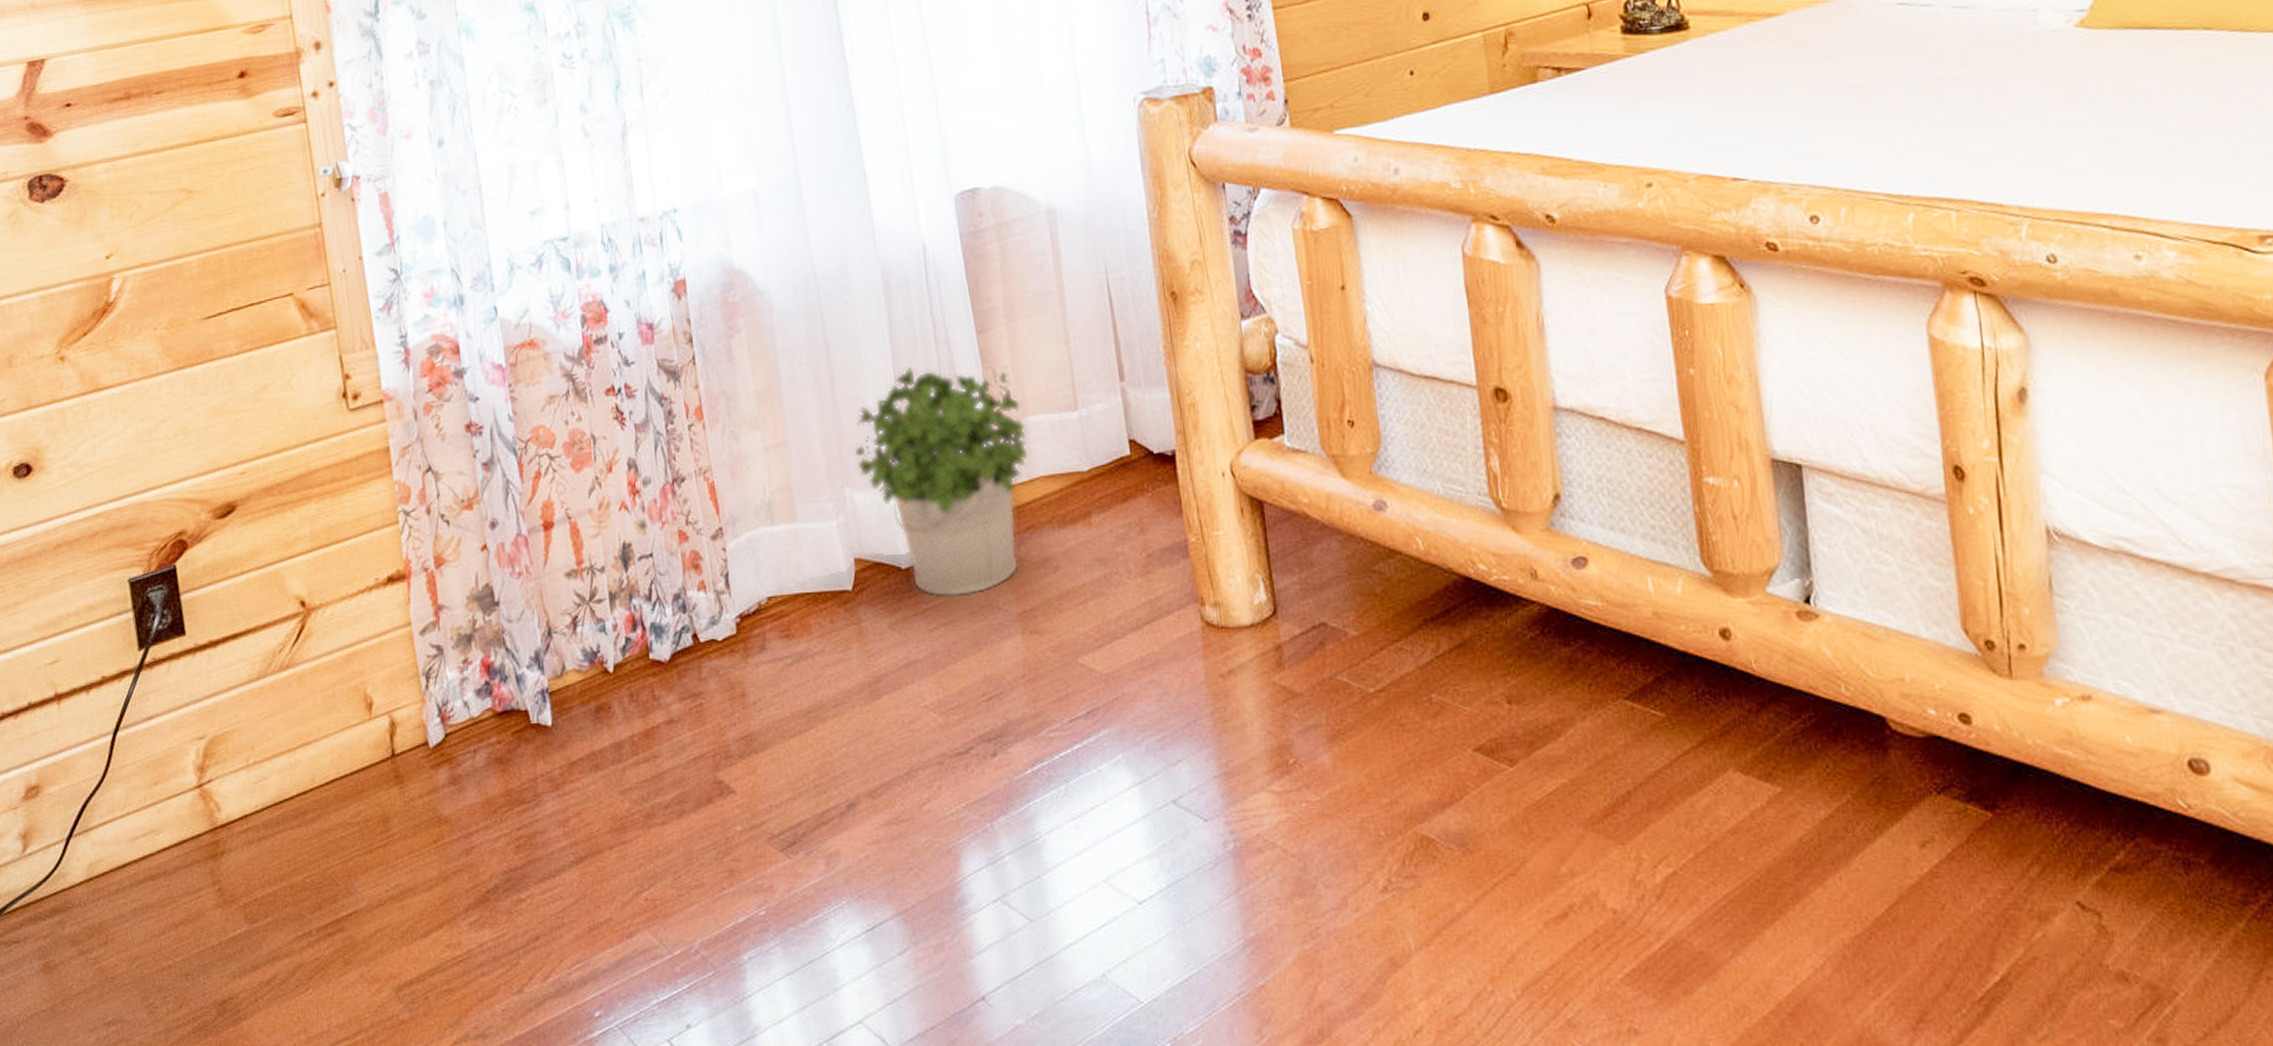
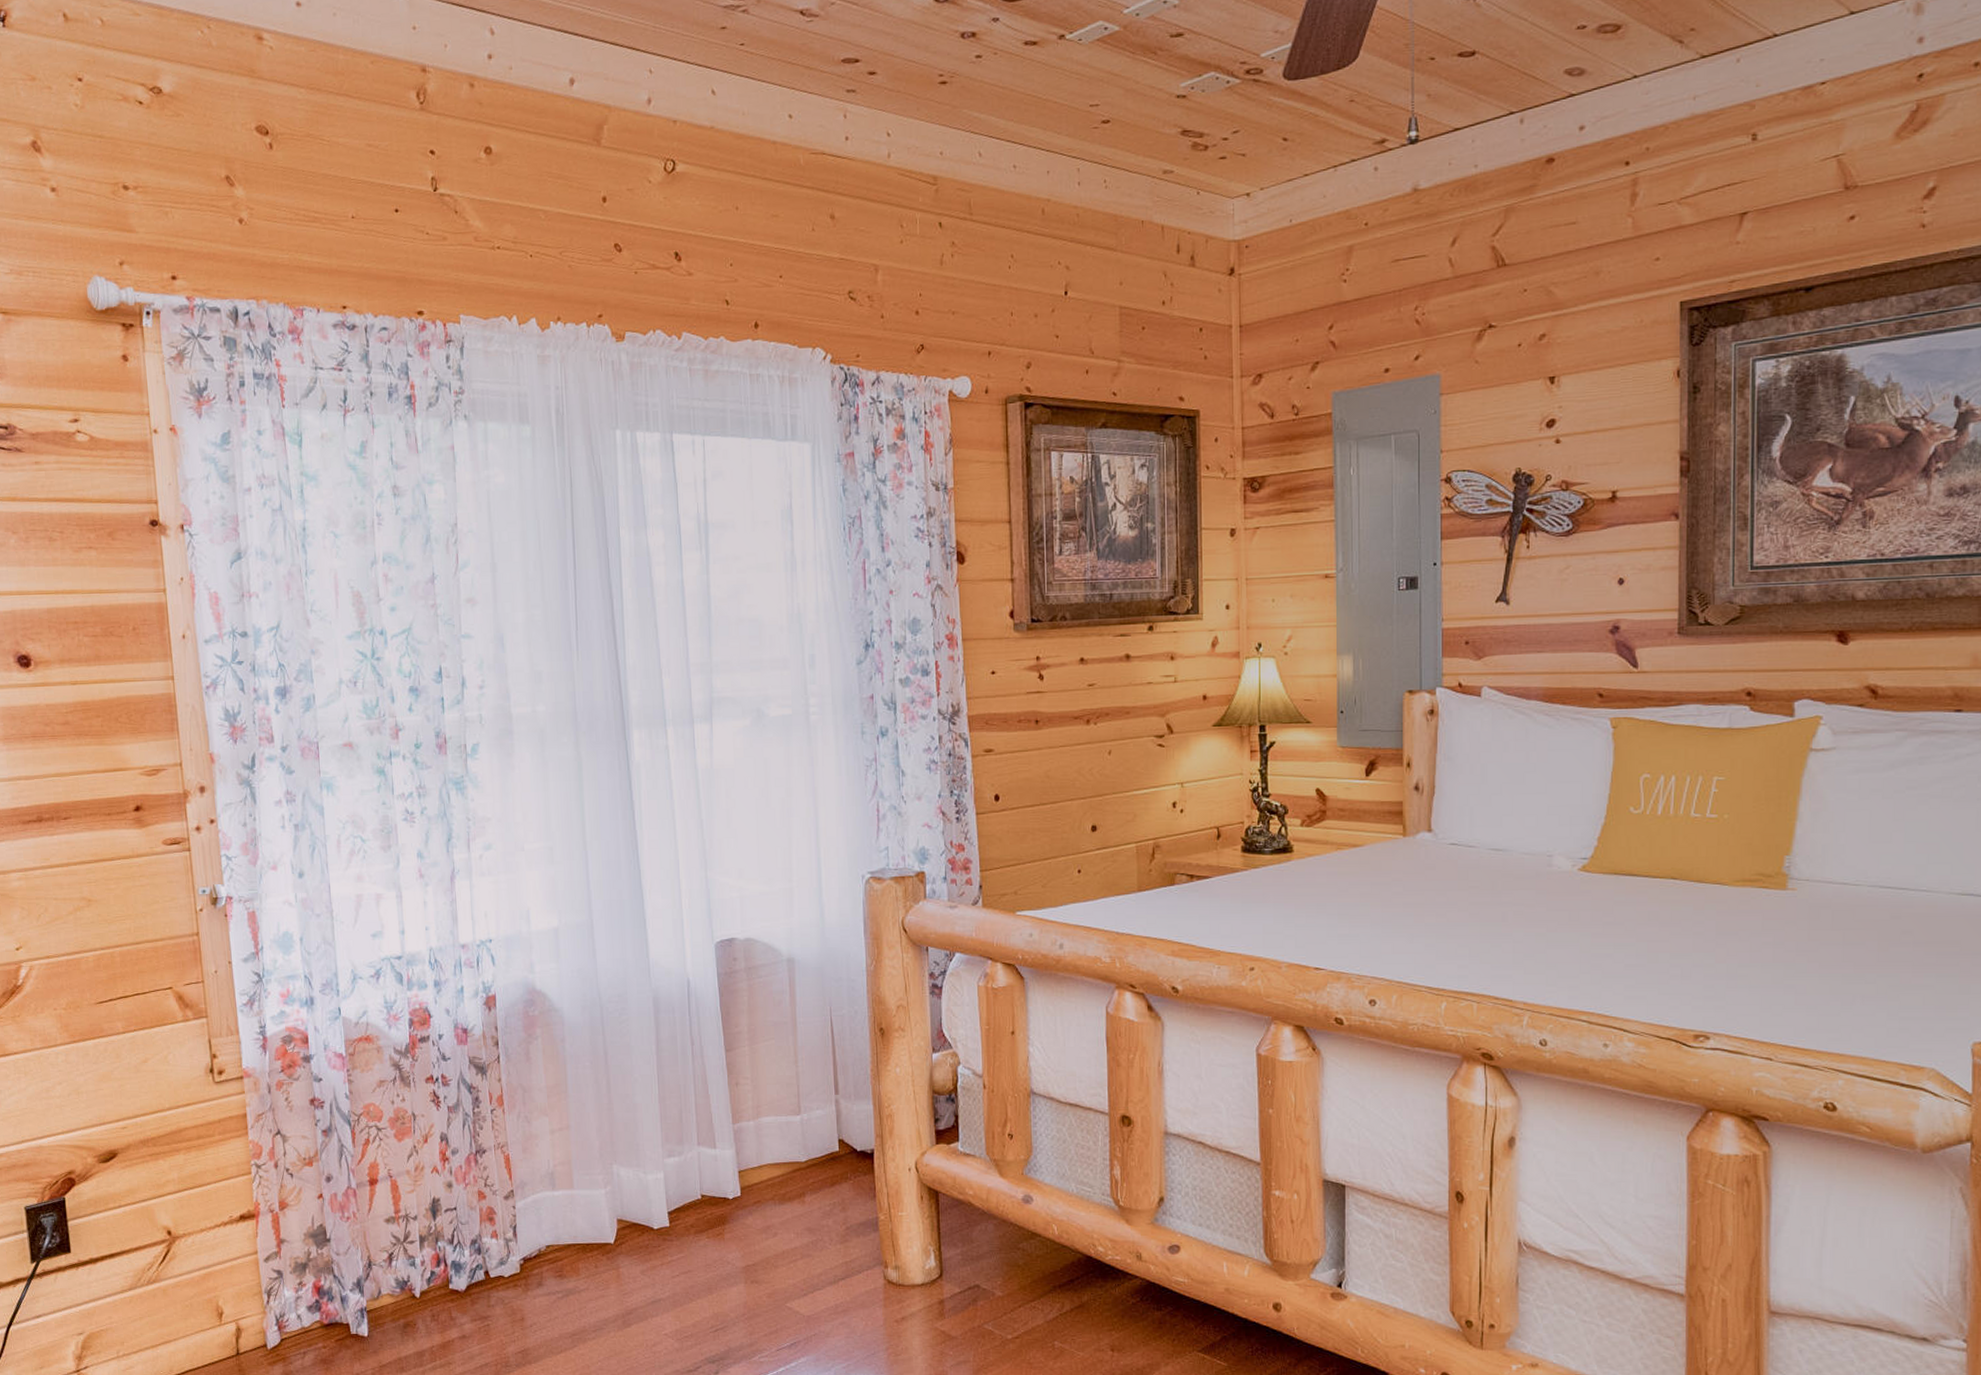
potted plant: present [854,366,1030,598] -> none [622,1075,761,1253]

